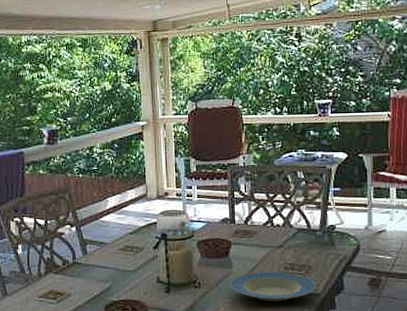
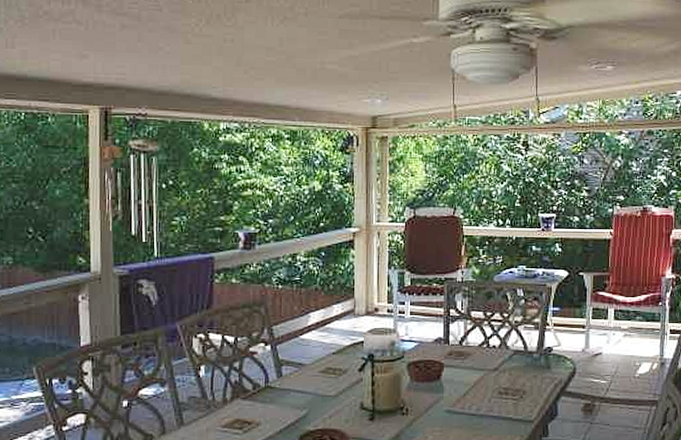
plate: present [229,272,316,302] -> none [439,397,530,429]

